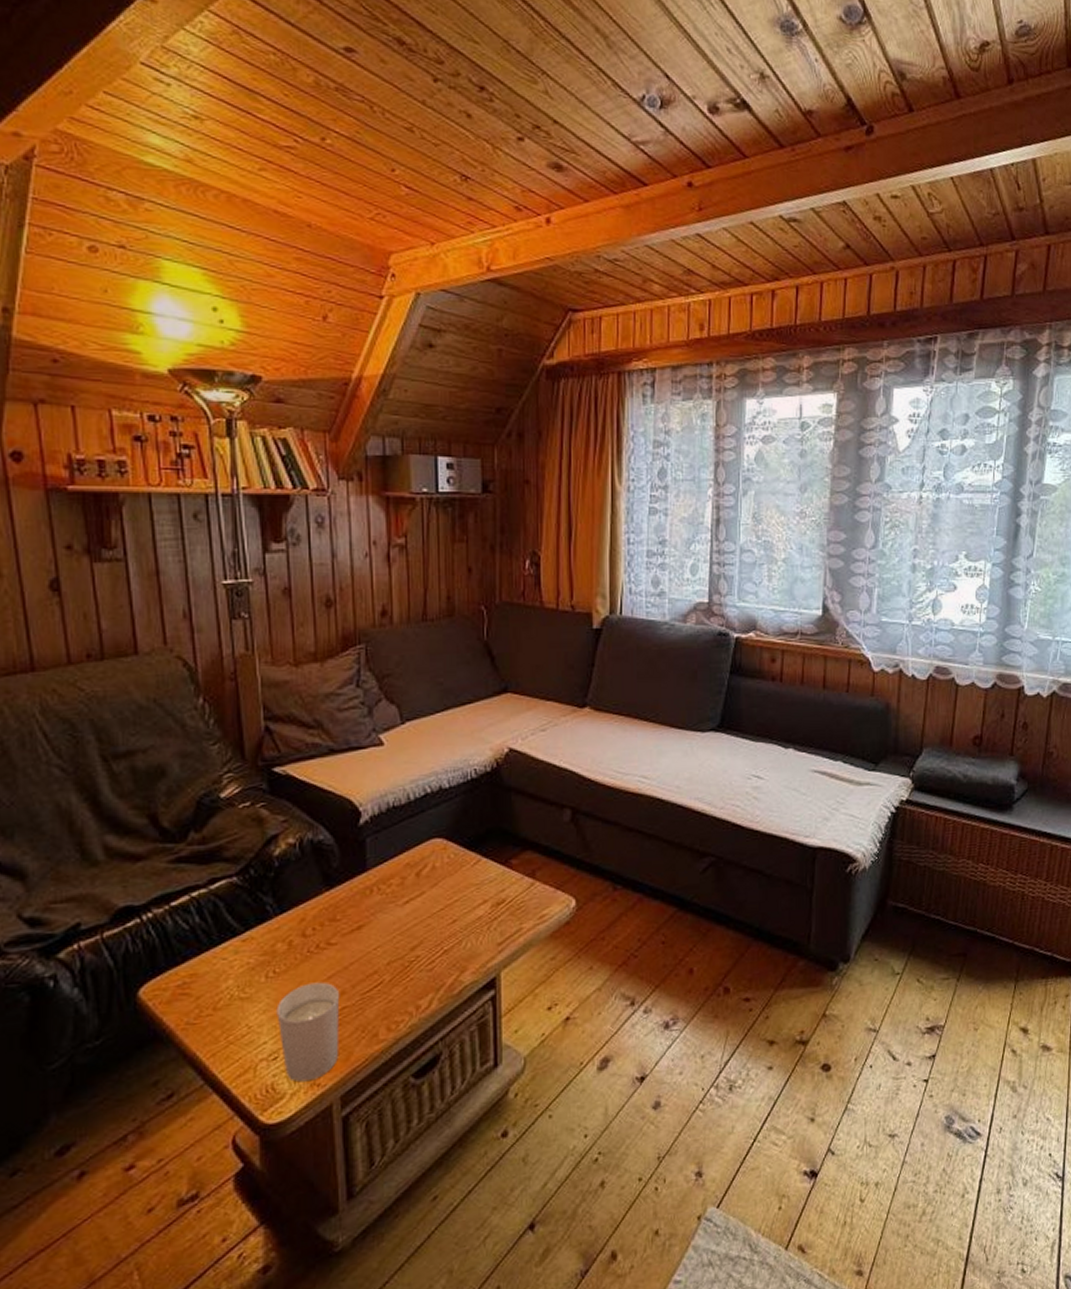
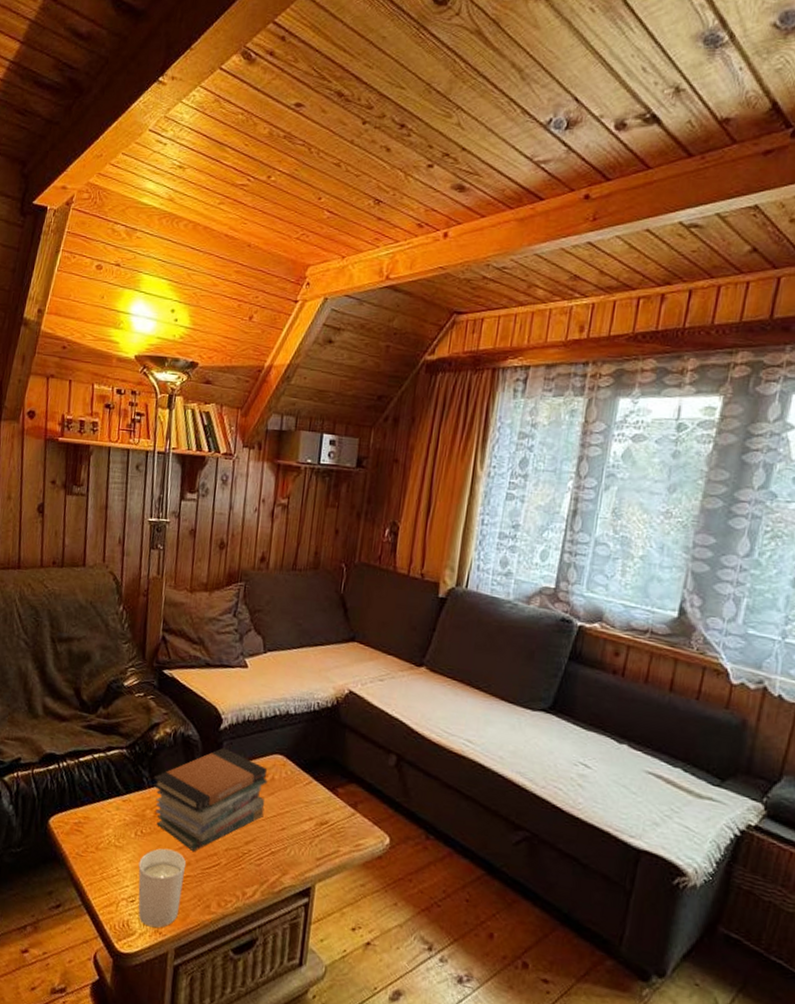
book stack: none [280,845,429,978] -> present [152,747,268,852]

